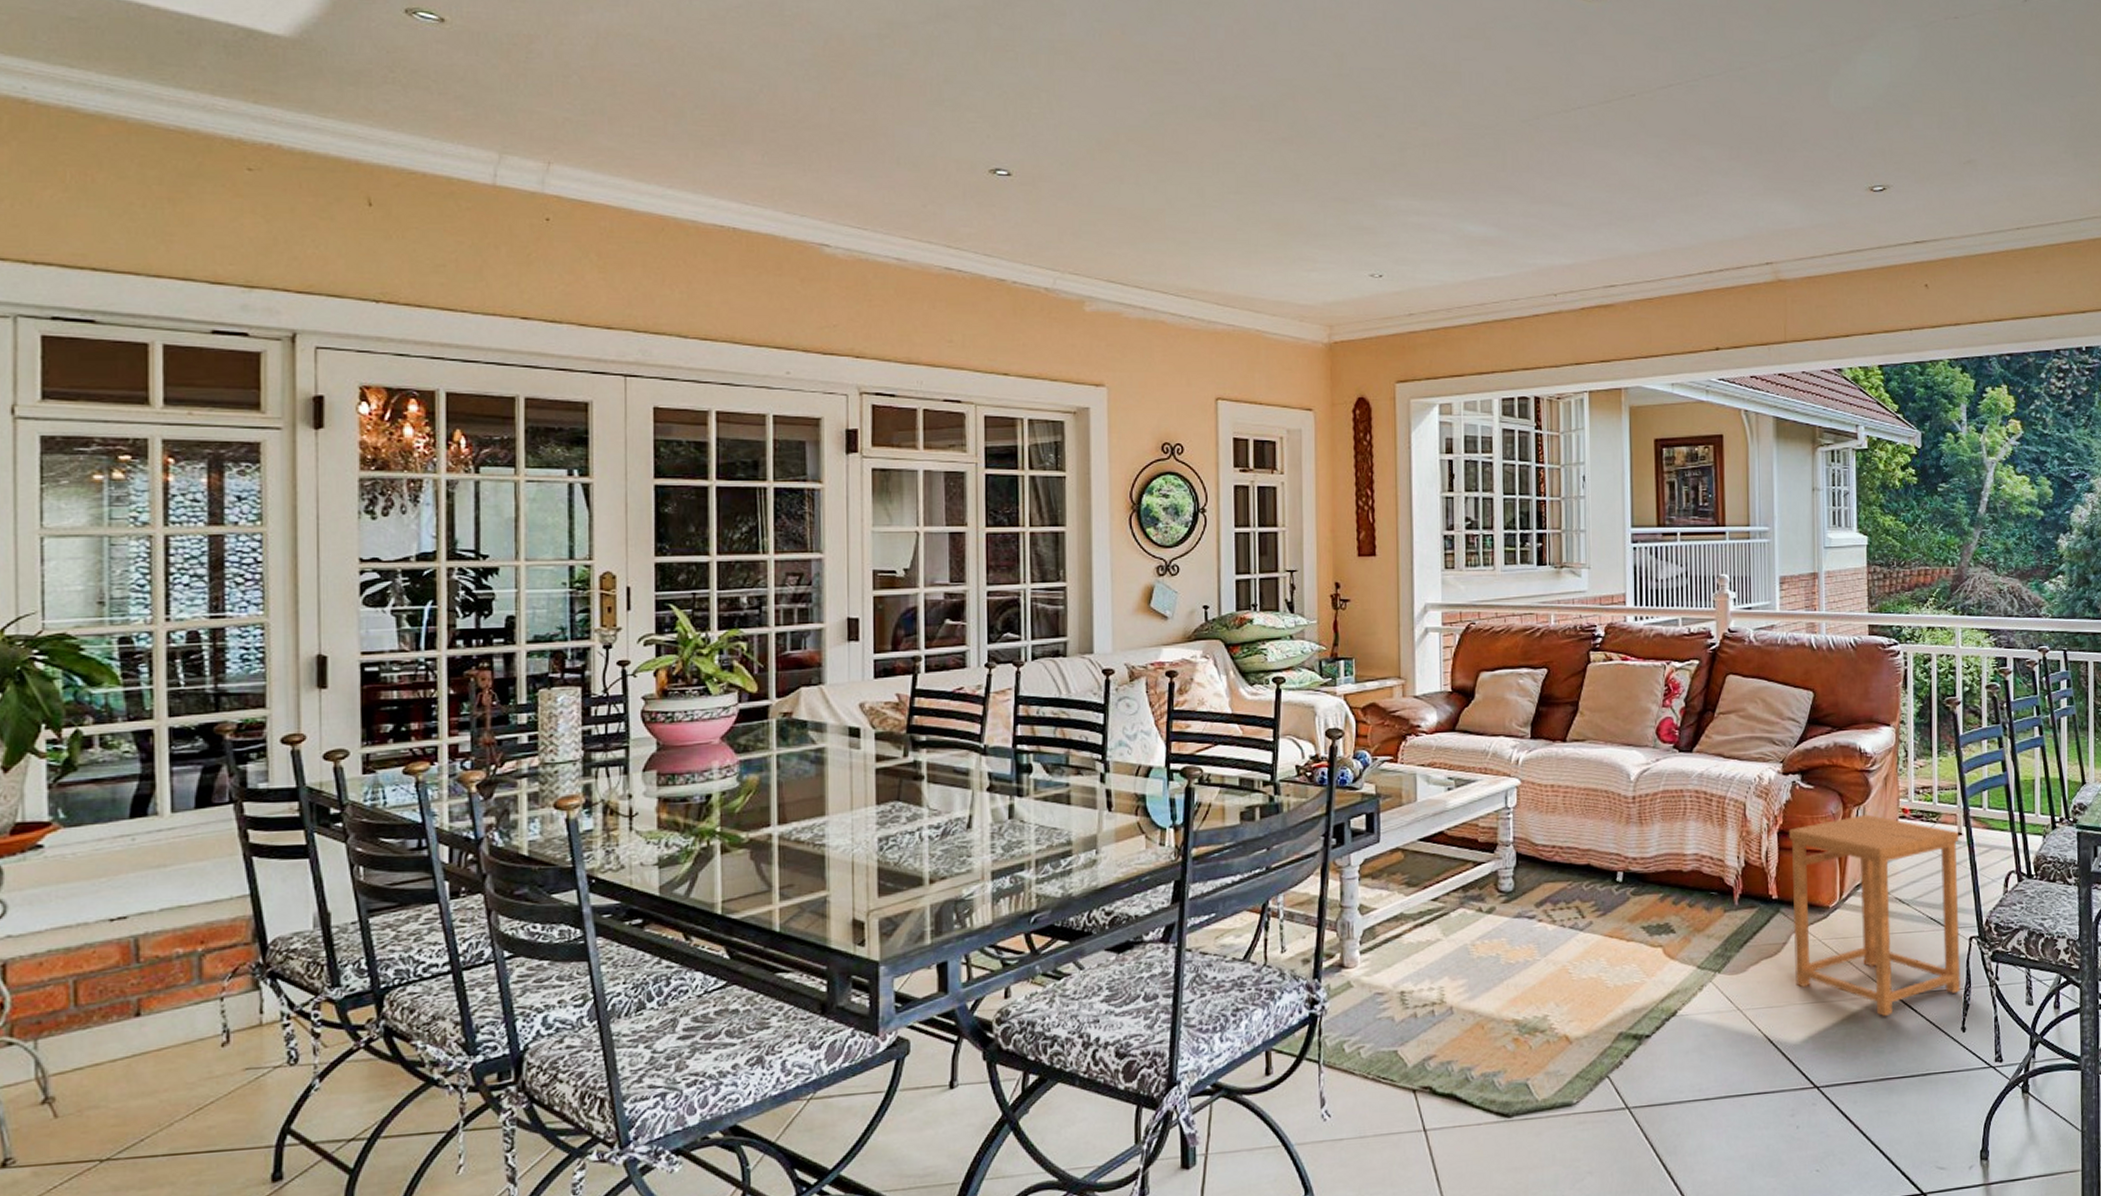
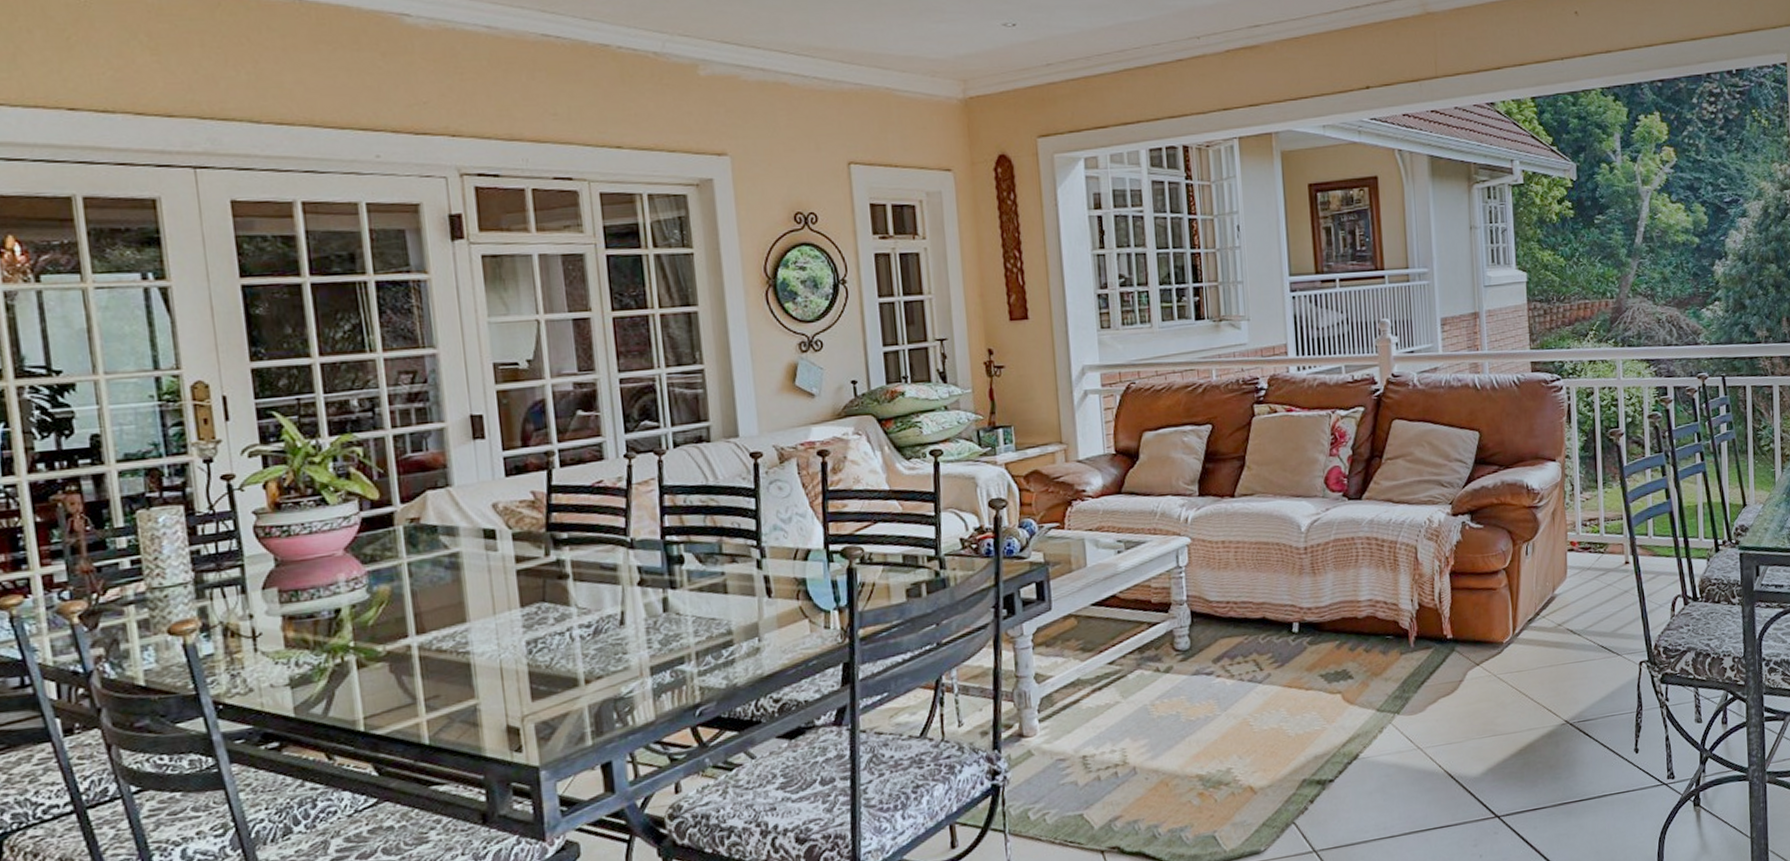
side table: present [1788,814,1961,1017] -> none [1460,549,1633,745]

